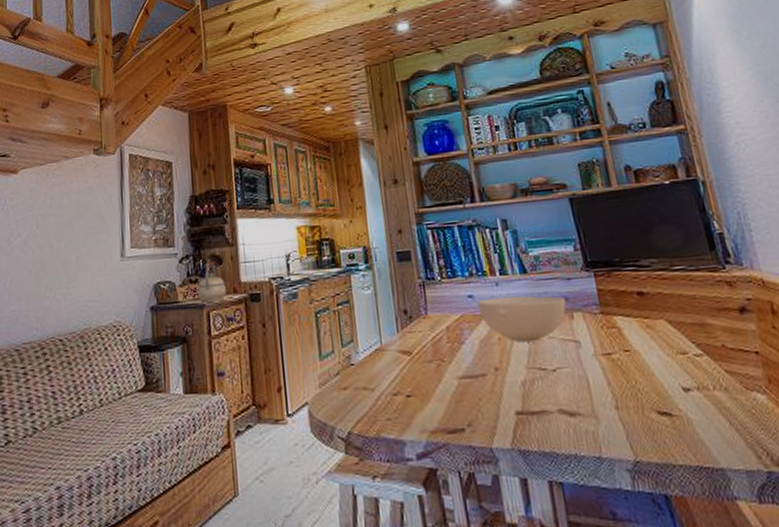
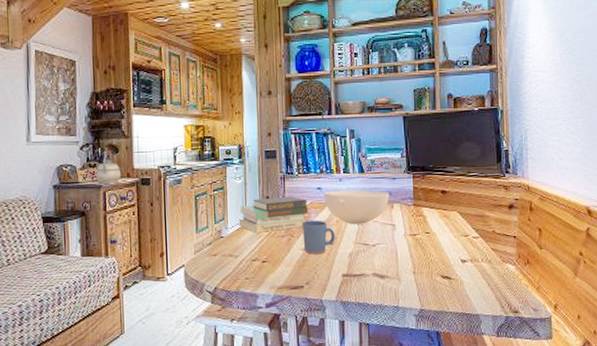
books: none [371,307,460,358] -> present [238,196,308,233]
mug: none [453,338,500,384] -> present [302,220,335,254]

